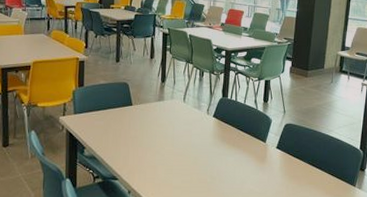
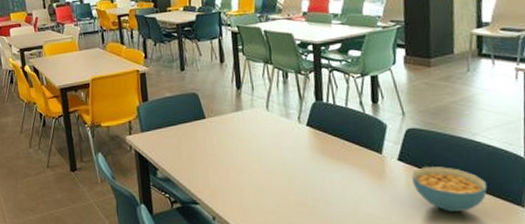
cereal bowl: none [284,154,334,189] -> present [411,167,488,212]

